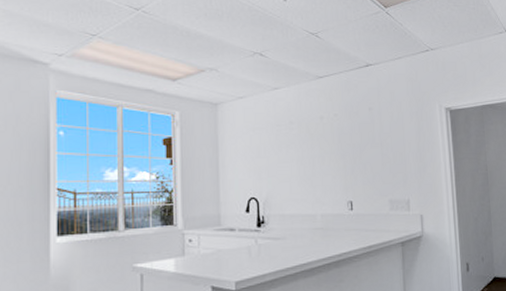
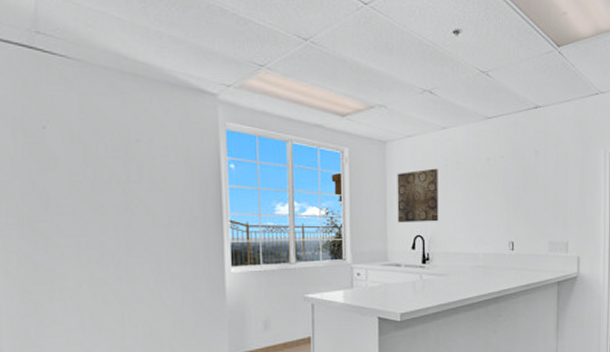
wall art: none [229,129,273,186] -> present [397,168,439,223]

